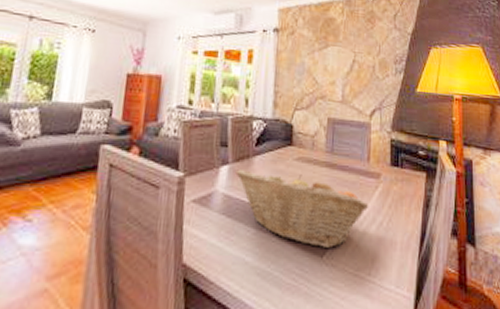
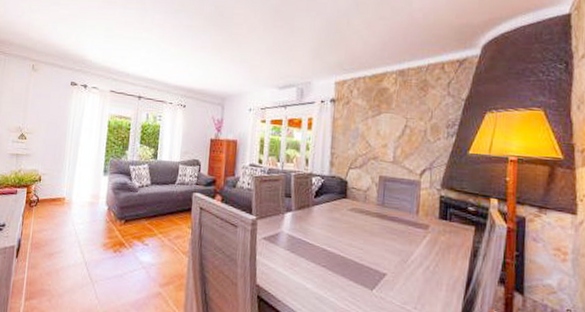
fruit basket: present [235,169,369,248] -> none [298,216,417,284]

